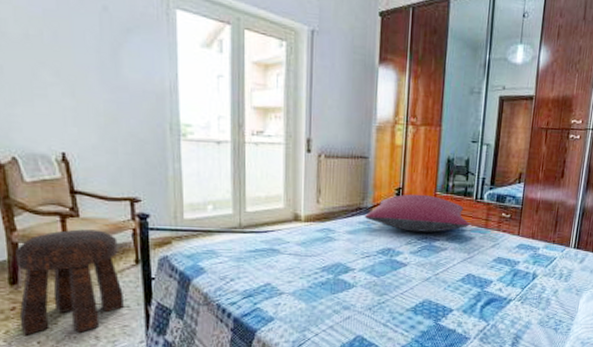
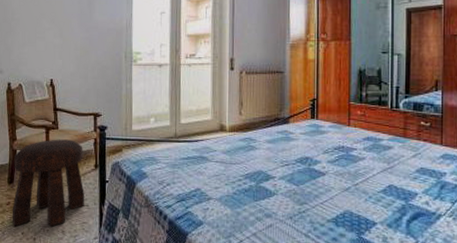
pillow: present [364,194,470,232] -> none [282,104,387,142]

